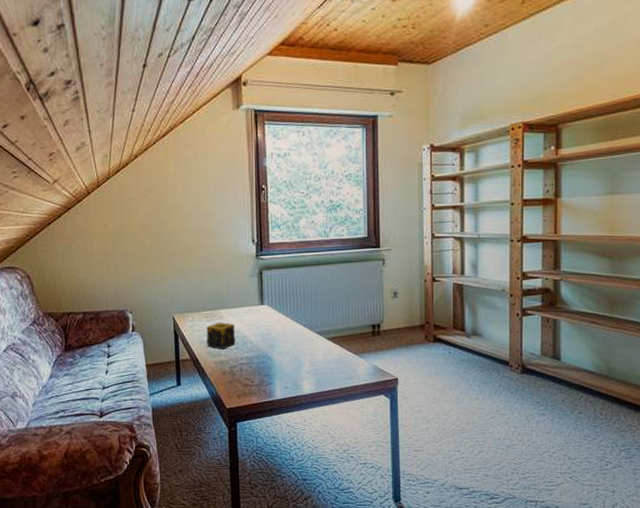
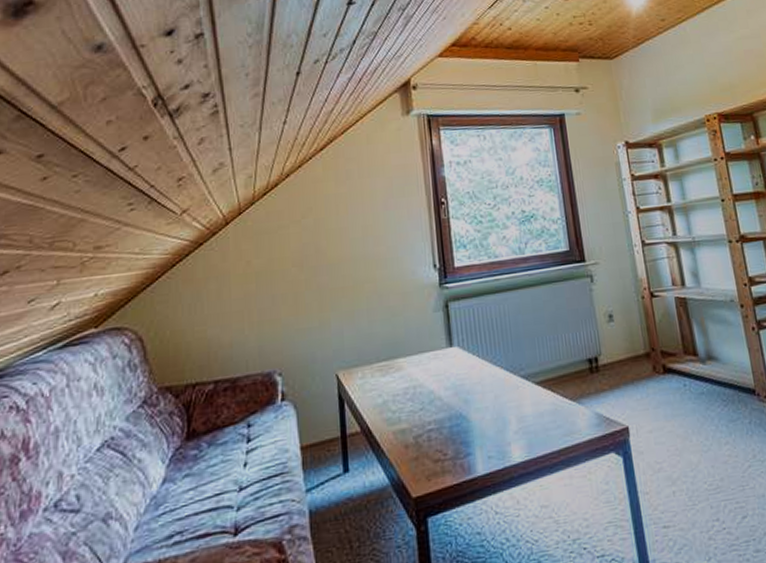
candle: present [206,322,236,350] -> none [381,375,420,414]

